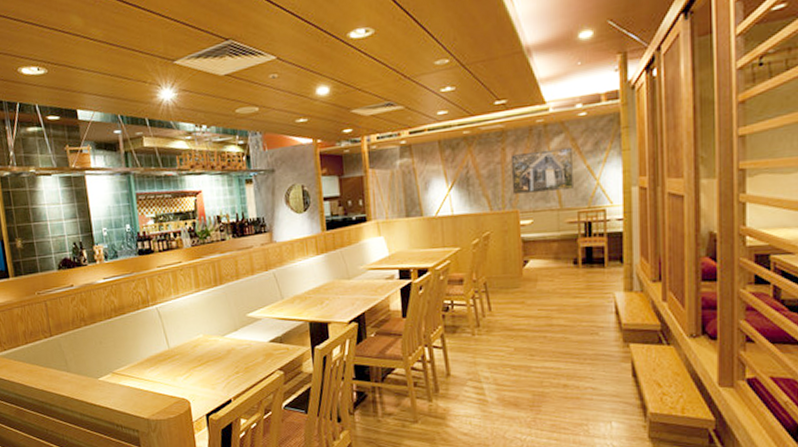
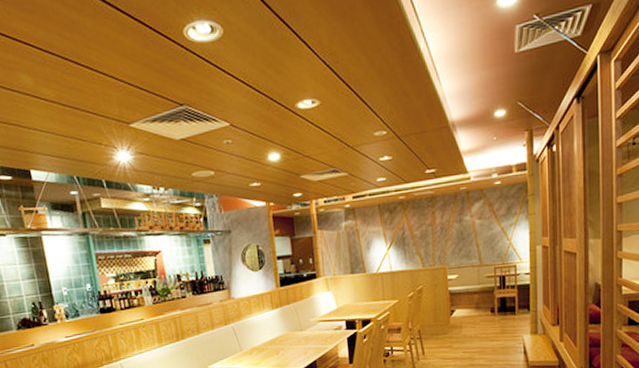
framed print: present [512,147,573,194] -> none [440,211,490,252]

